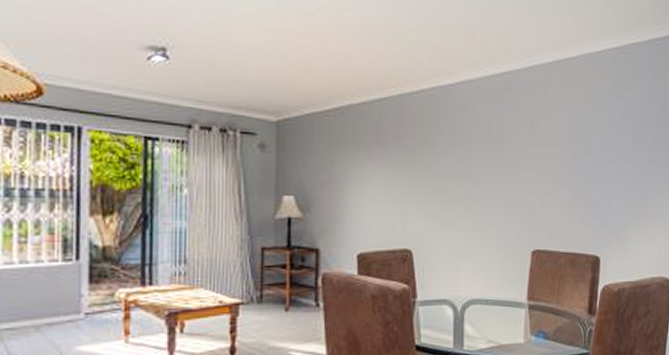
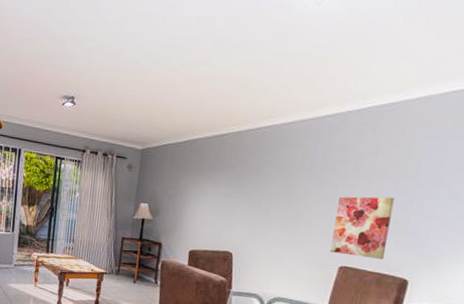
wall art: none [519,165,574,236] -> present [330,196,395,259]

